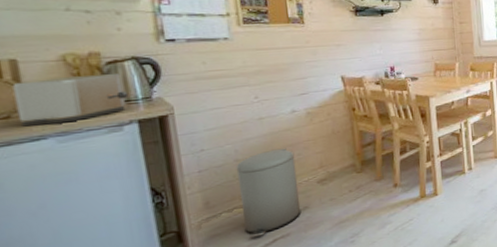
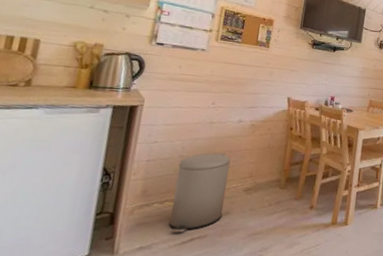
toaster: present [12,73,129,127] -> none [23,58,114,99]

